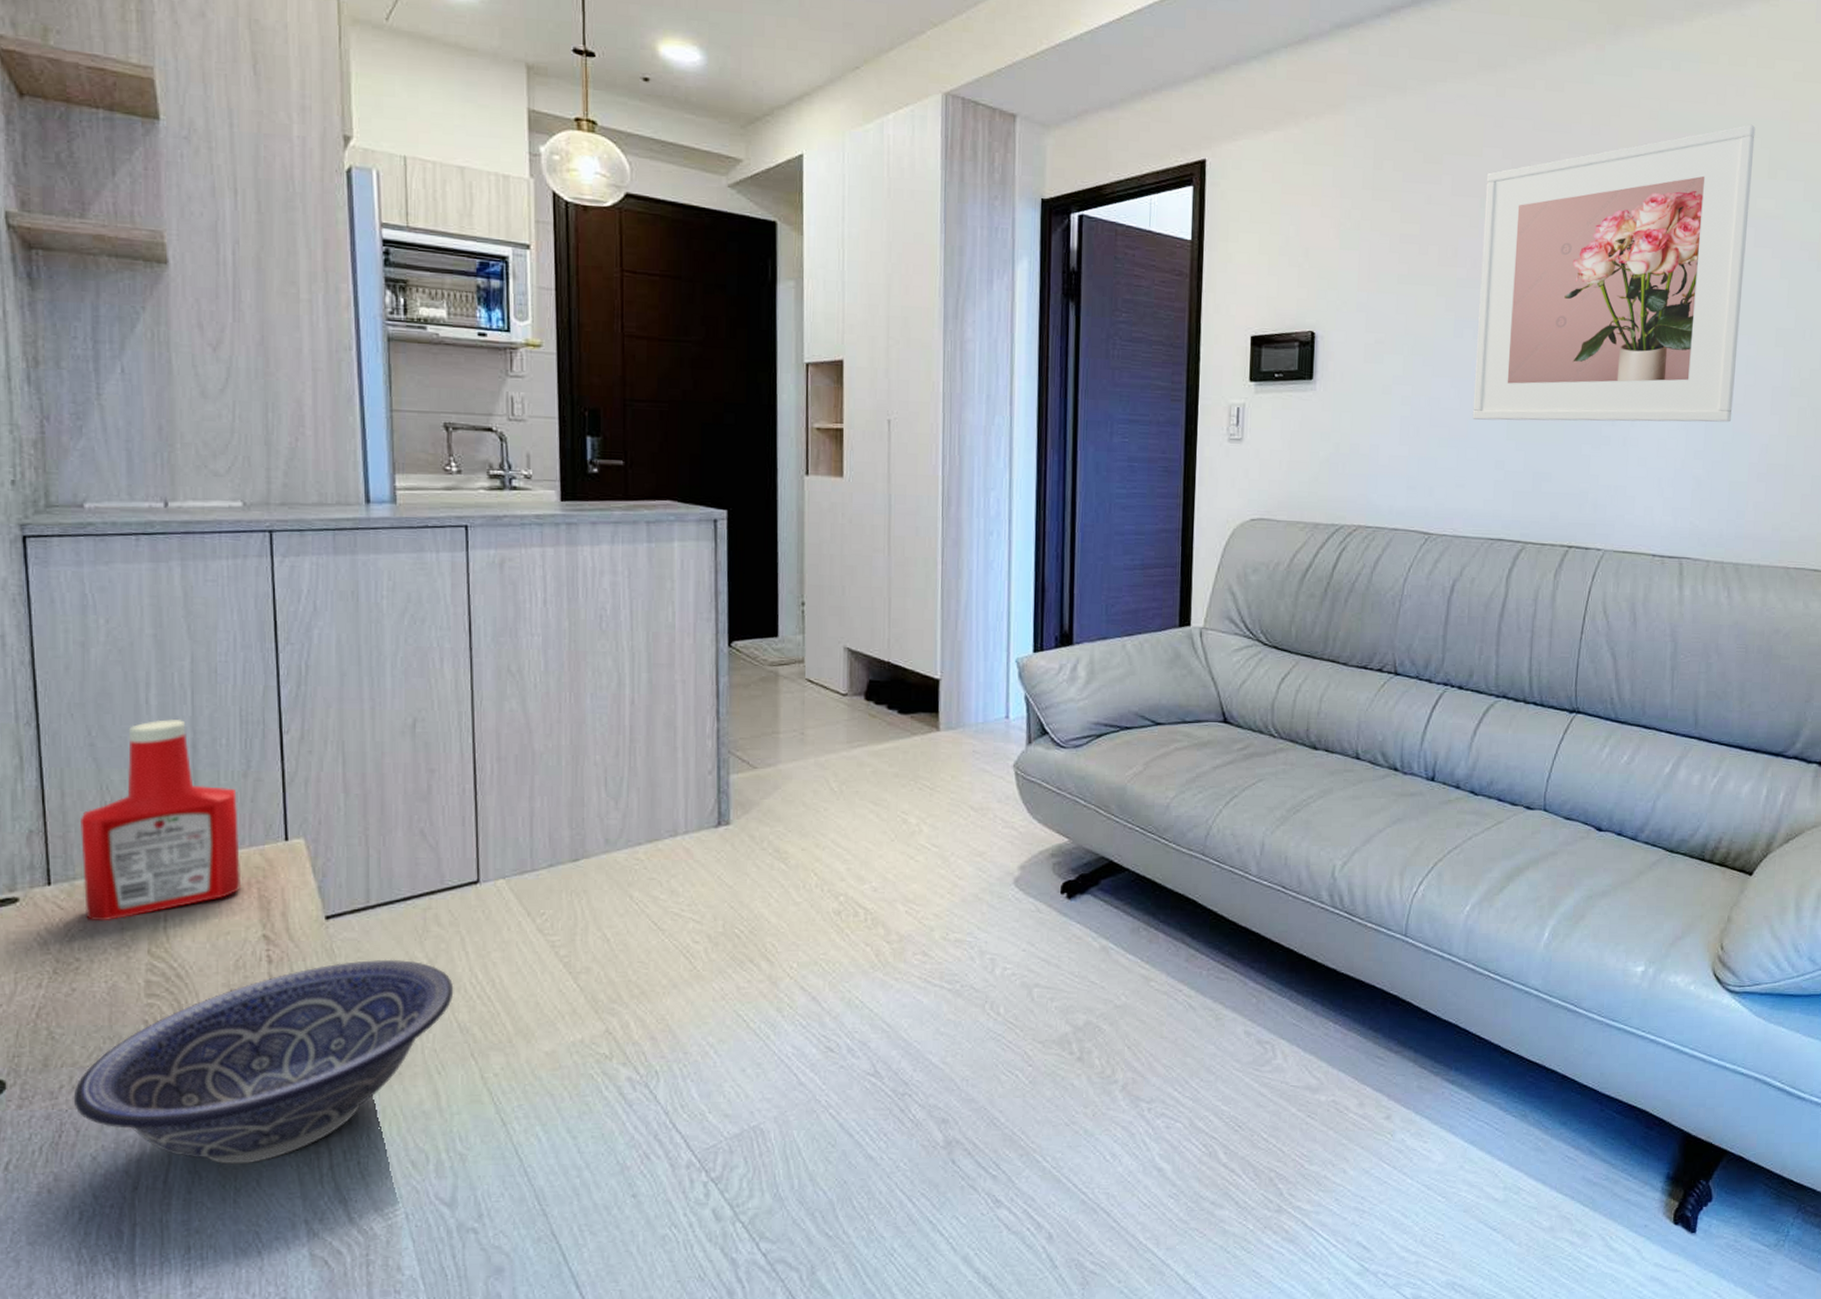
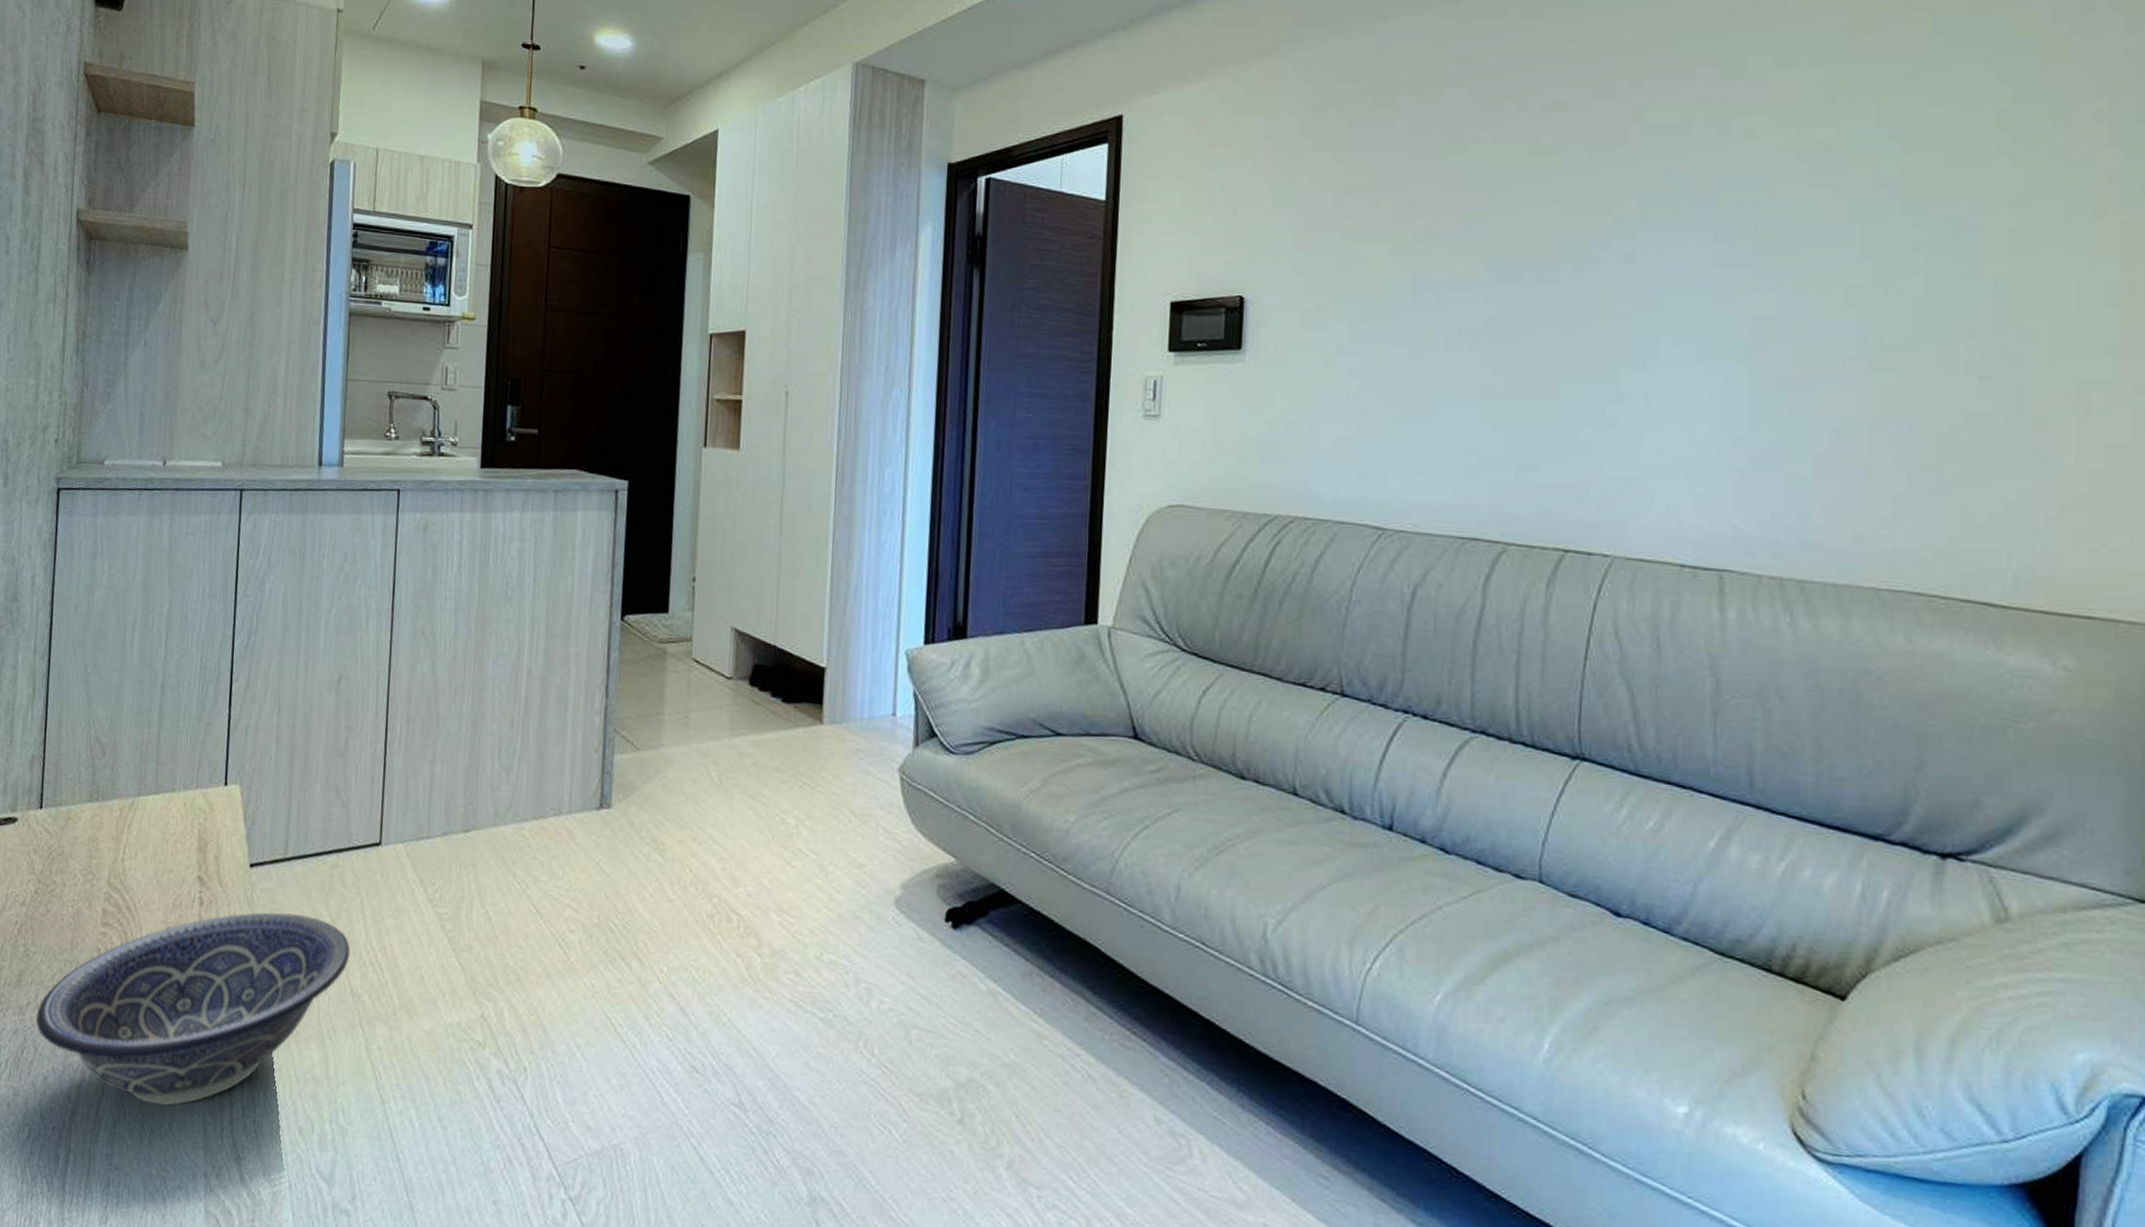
ketchup bottle: present [80,718,242,922] -> none [64,660,191,848]
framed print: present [1472,124,1756,423] -> none [1436,41,1803,402]

